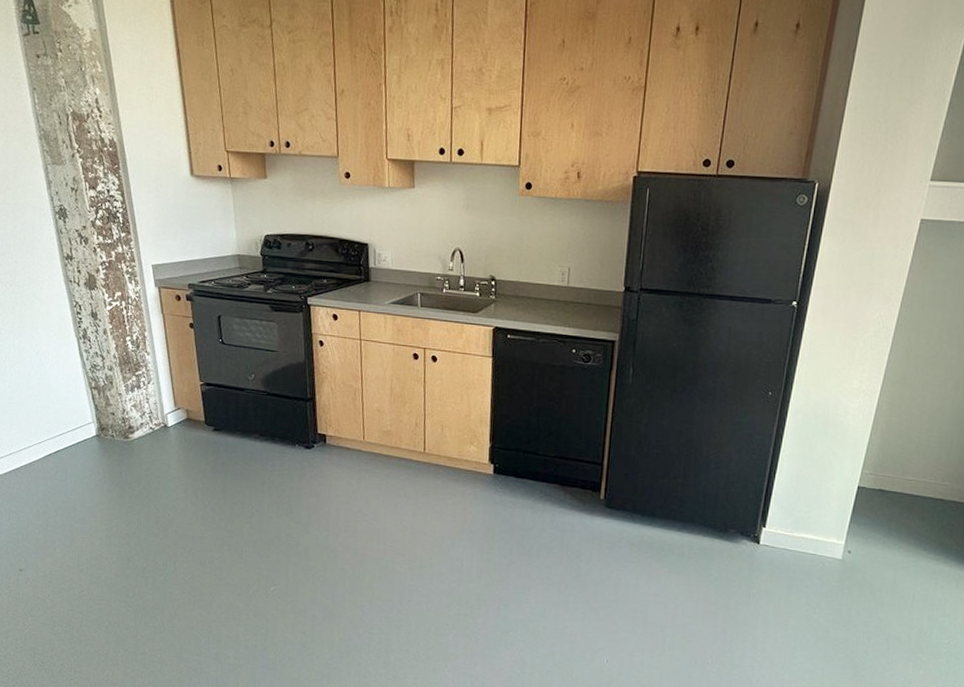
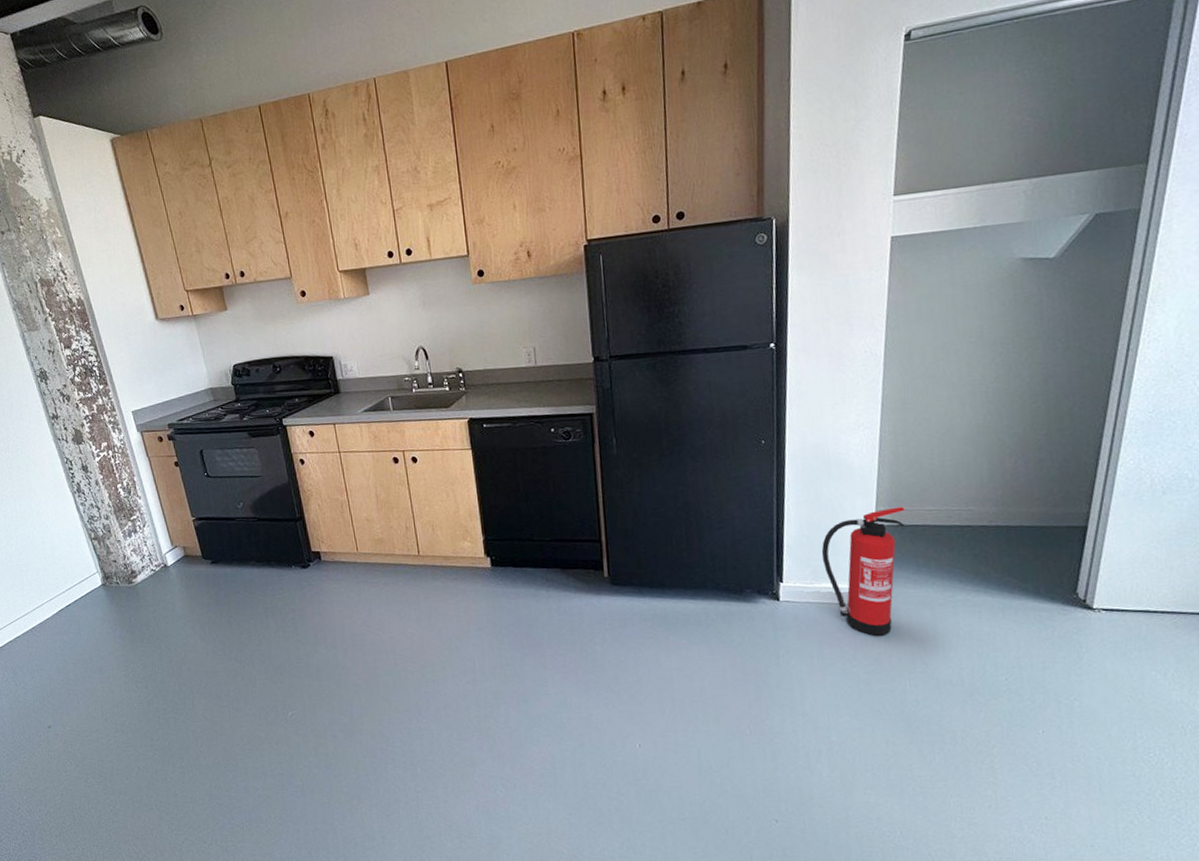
fire extinguisher: none [805,472,888,590] -> present [821,506,905,637]

